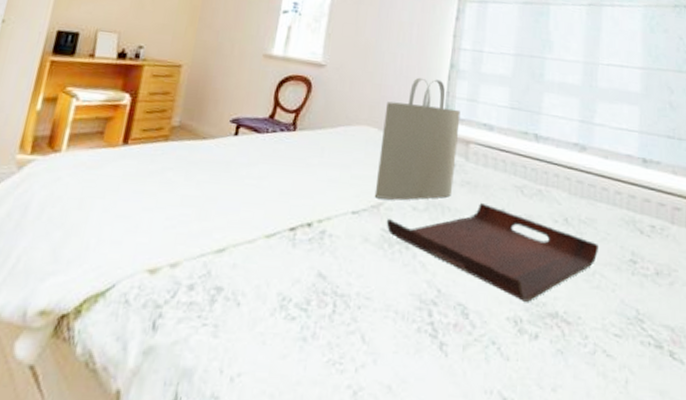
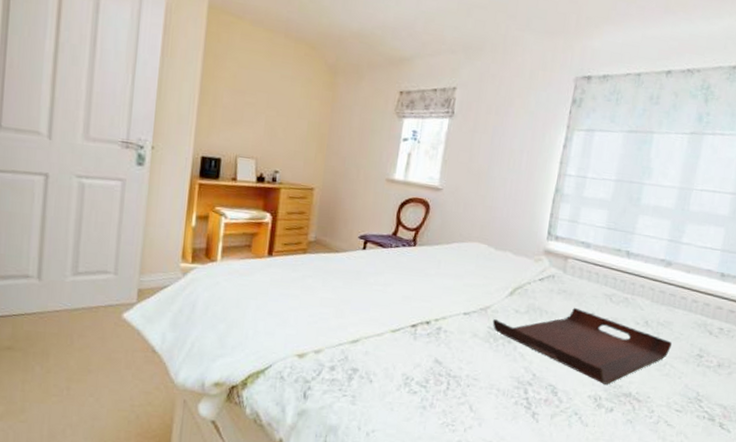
tote bag: present [374,77,461,200] -> none [483,200,562,305]

